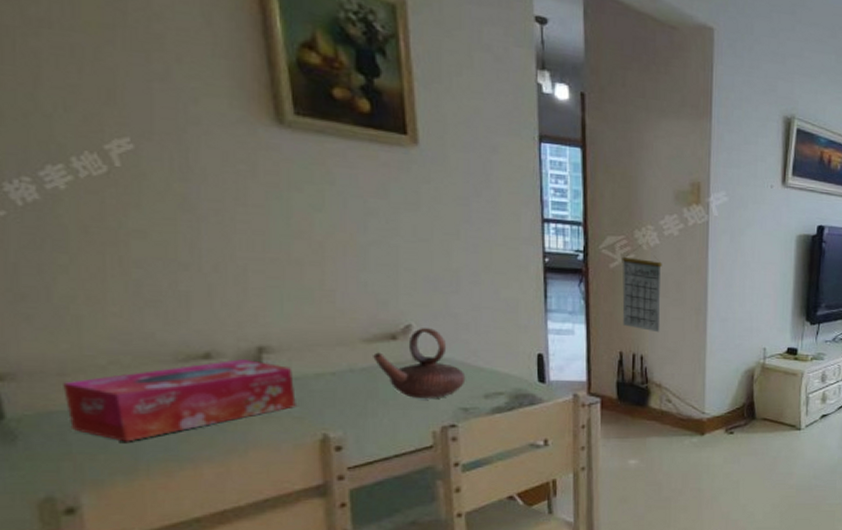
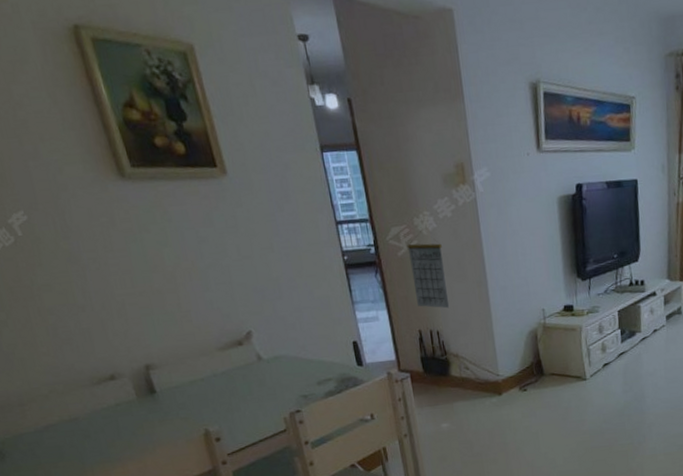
tissue box: present [63,359,296,442] -> none [24,376,181,451]
teapot: present [373,328,466,398] -> none [228,331,301,392]

